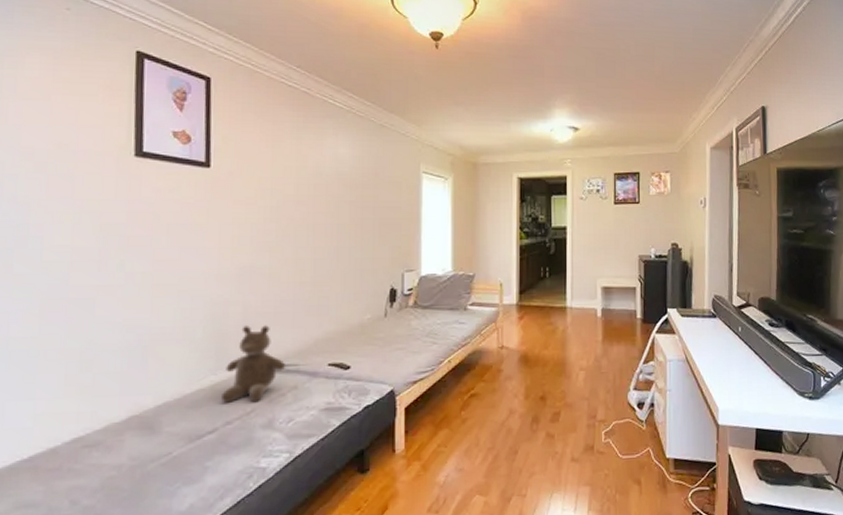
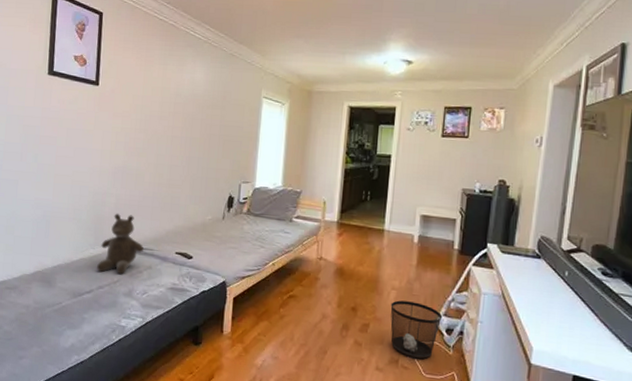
waste bin: none [580,380,633,441] -> present [390,300,443,360]

